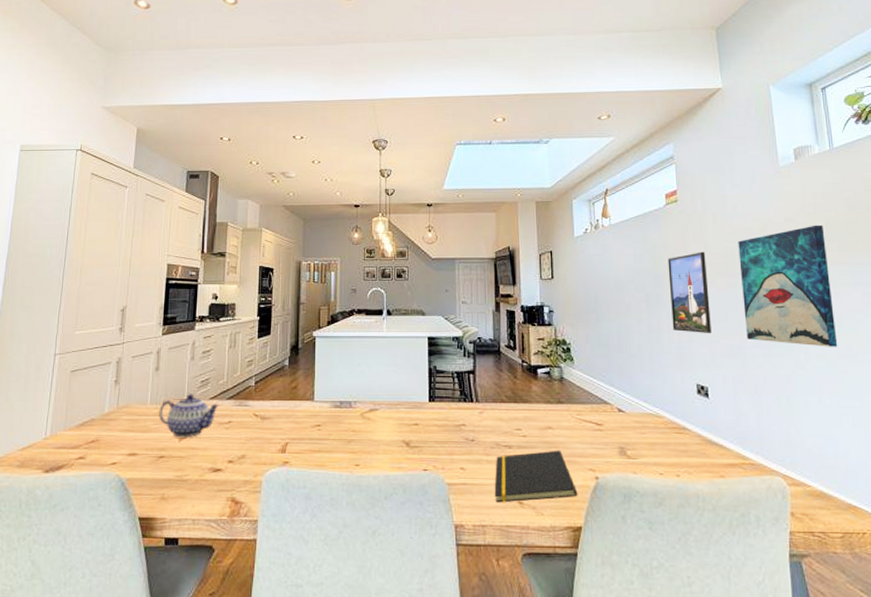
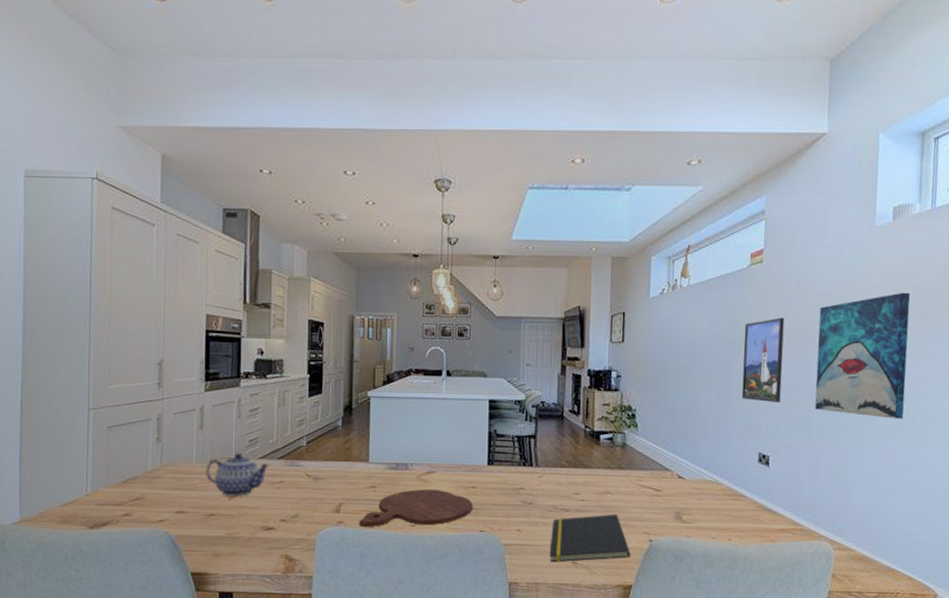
cutting board: none [304,428,416,467] -> present [359,489,473,527]

